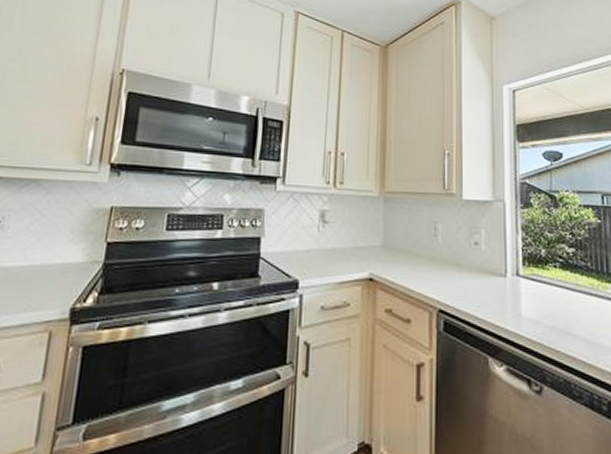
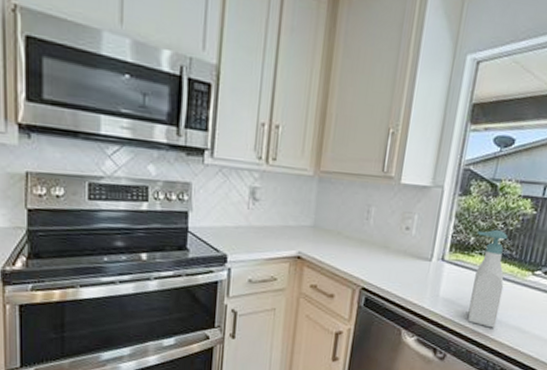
soap bottle: none [546,240,590,351] -> present [467,229,509,328]

